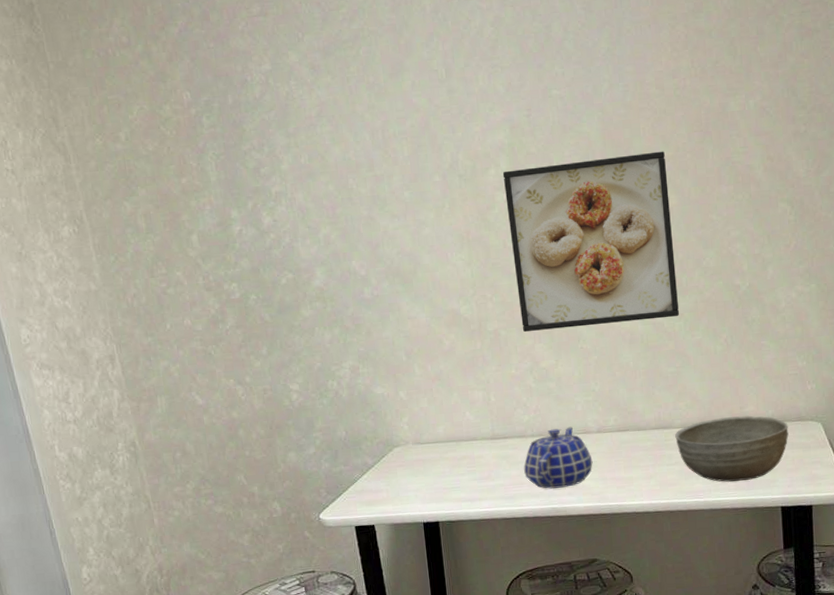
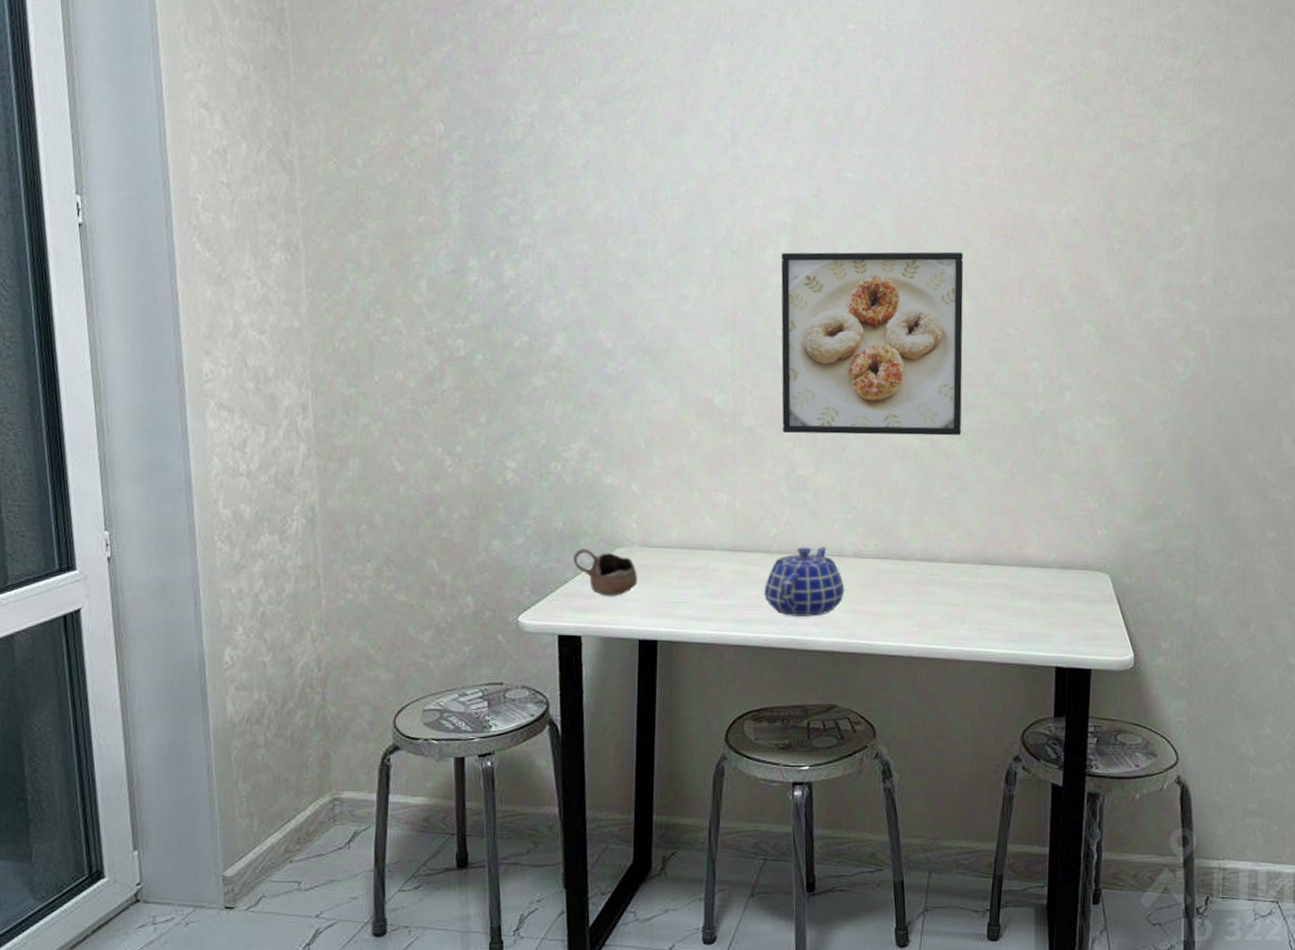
cup: none [358,451,415,490] -> present [573,548,637,596]
bowl: present [675,415,789,482] -> none [942,556,1072,632]

